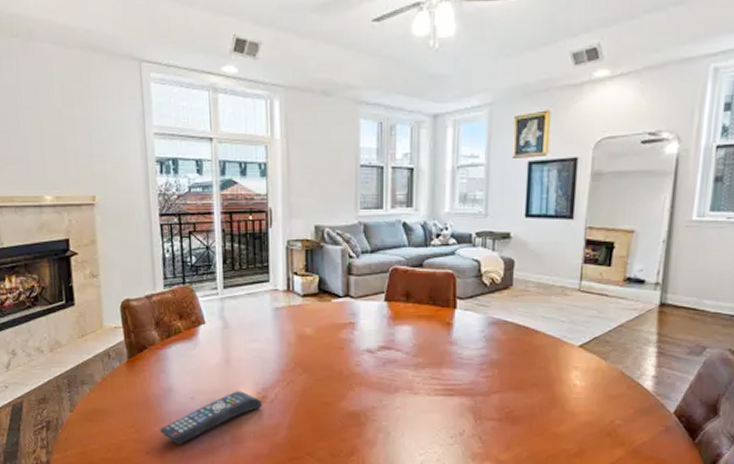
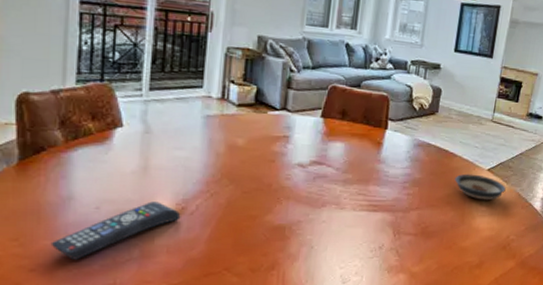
saucer: none [539,351,605,381] -> present [454,173,506,201]

